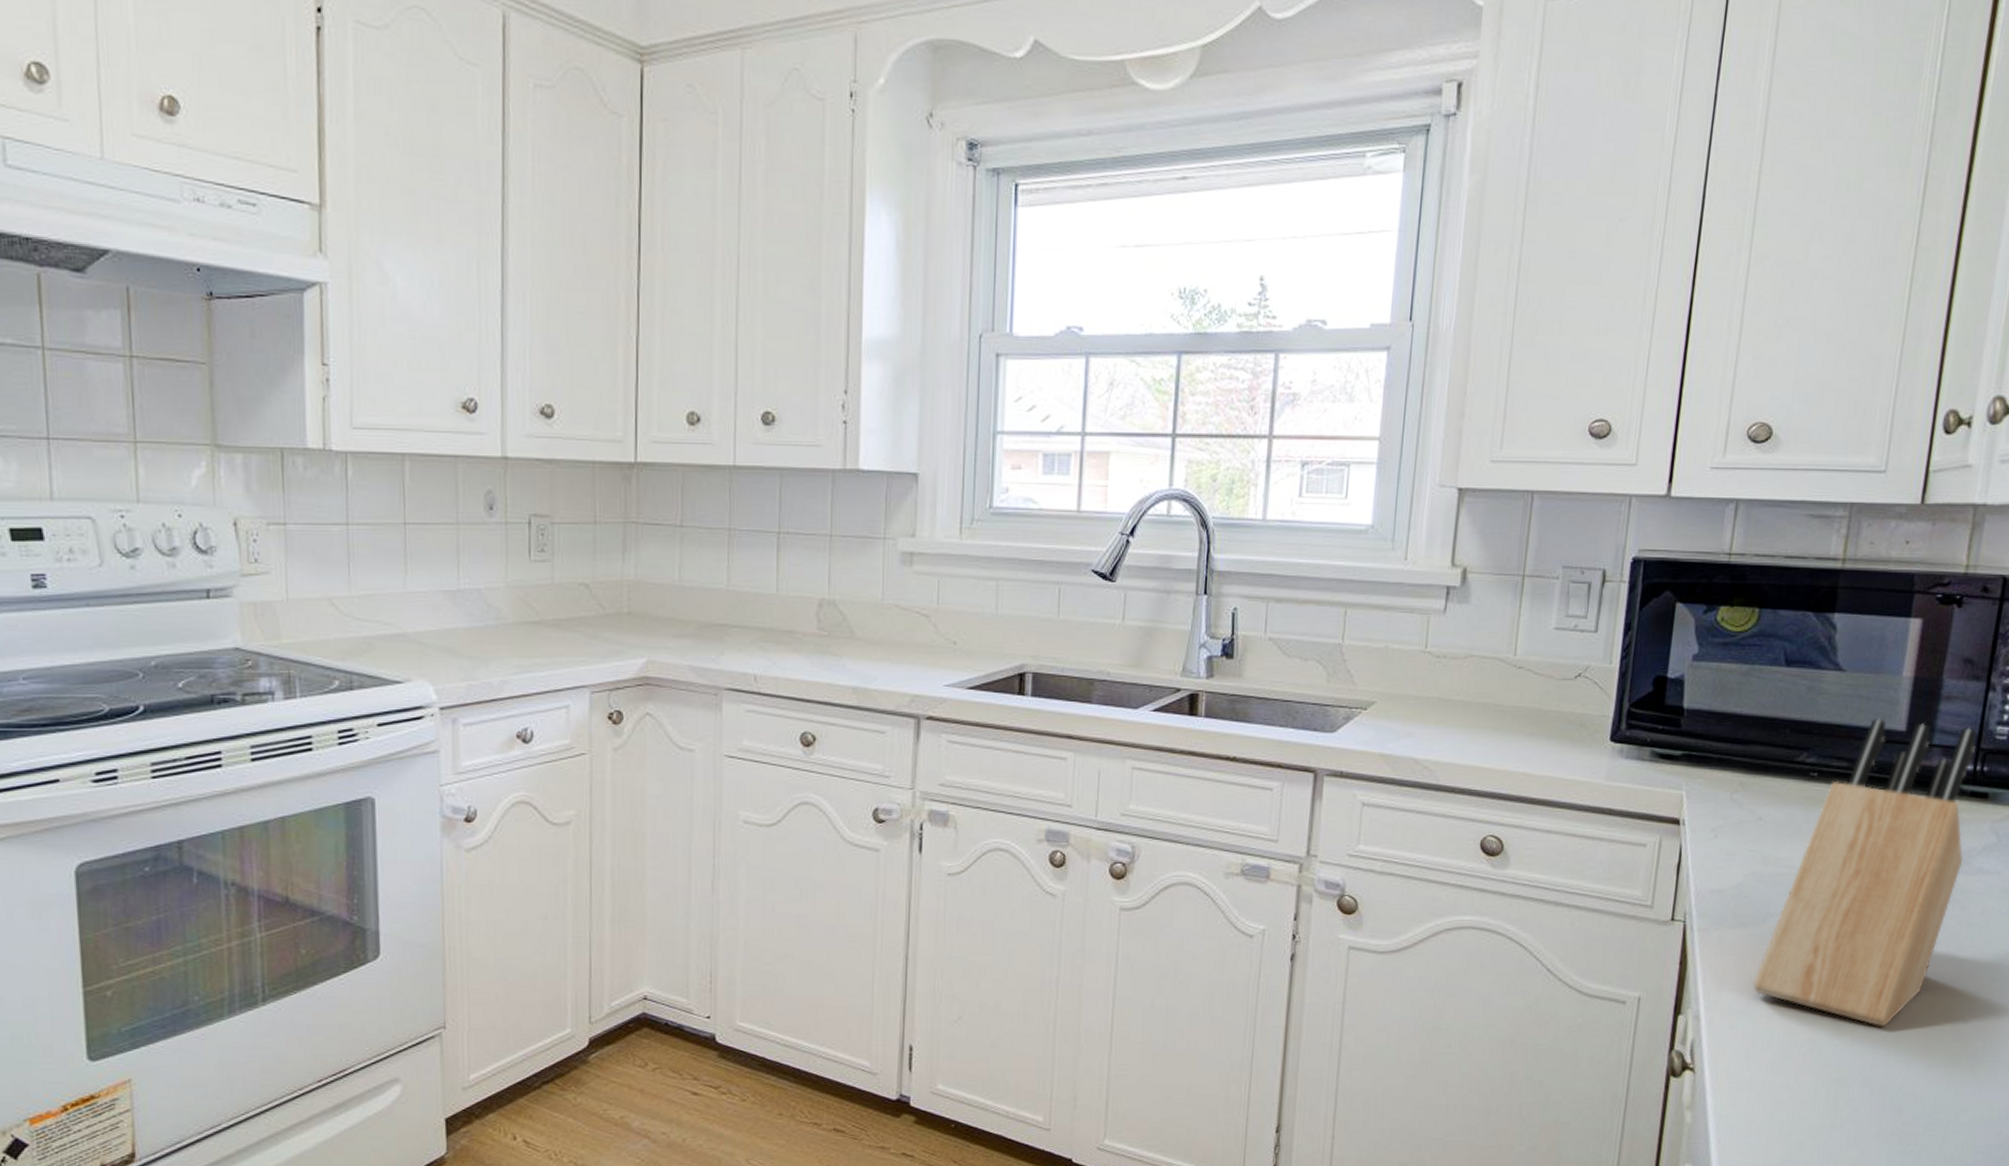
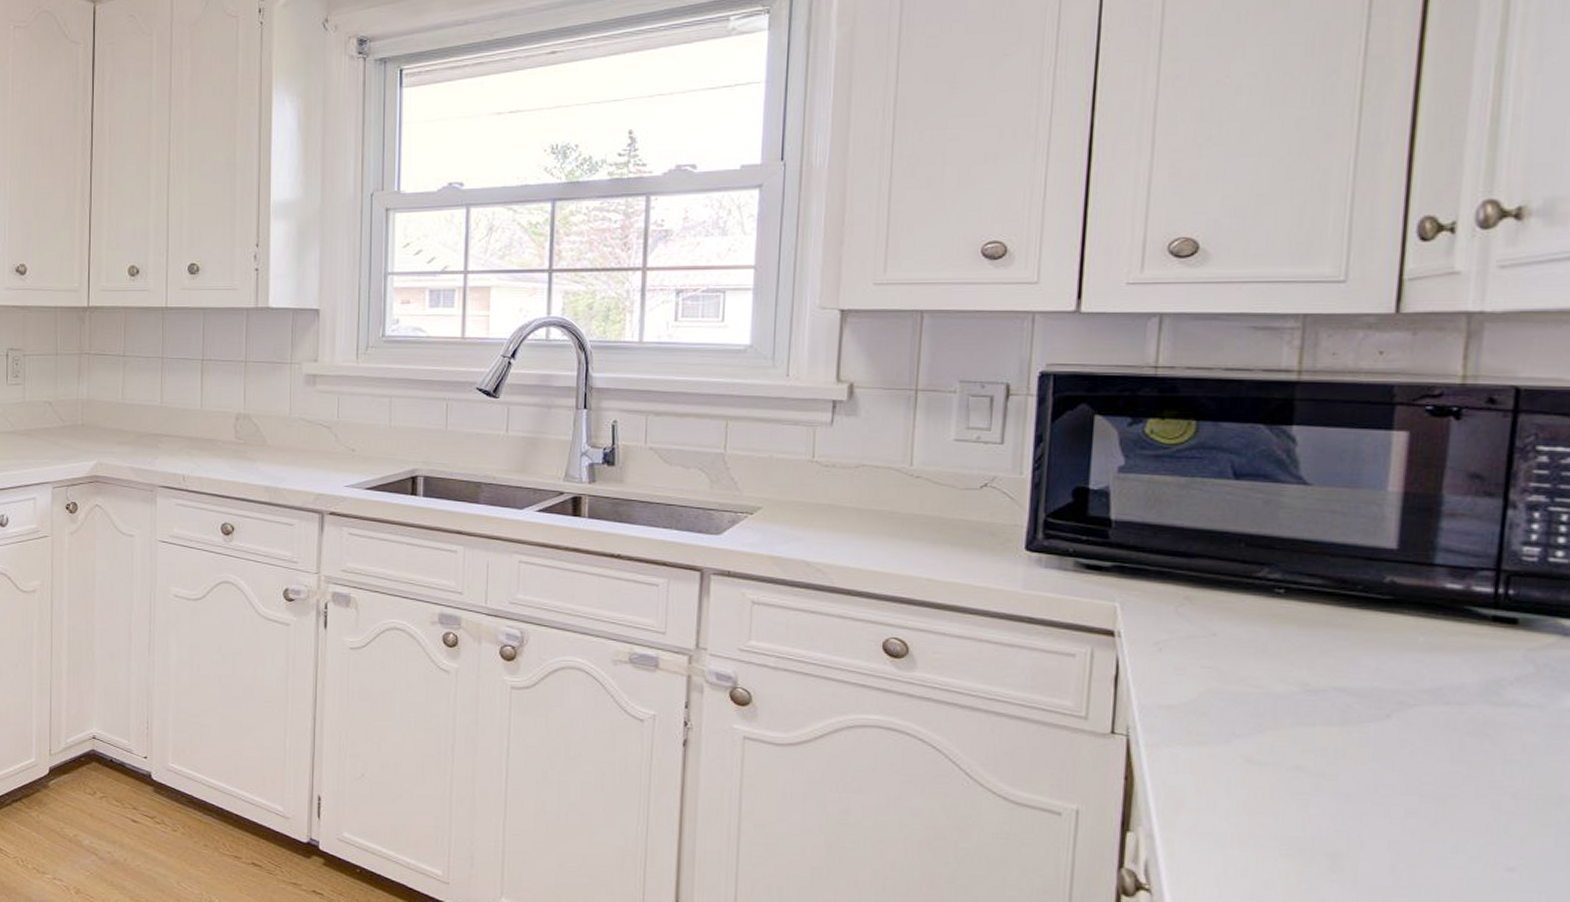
knife block: present [1752,718,1977,1029] -> none [1218,535,1496,867]

